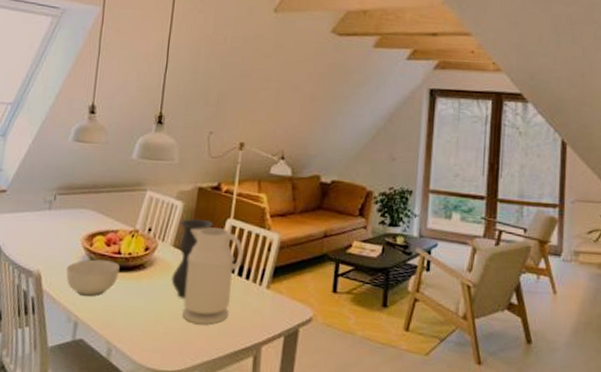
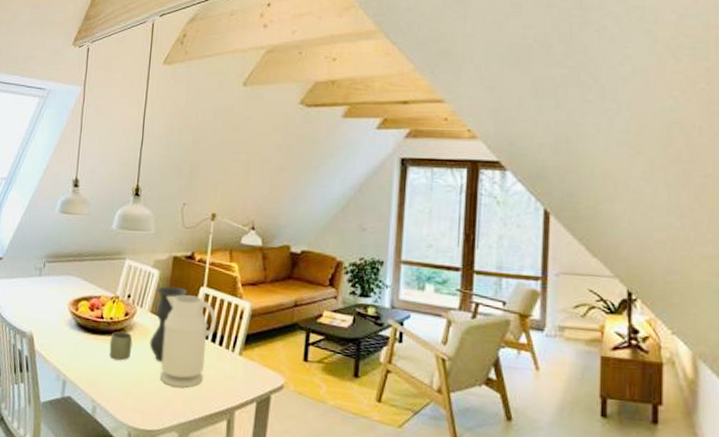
bowl: present [65,259,121,297] -> none [55,322,104,358]
mug: none [127,267,153,299] -> present [109,331,133,361]

